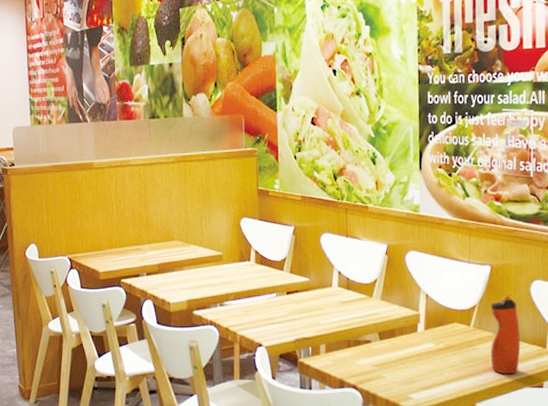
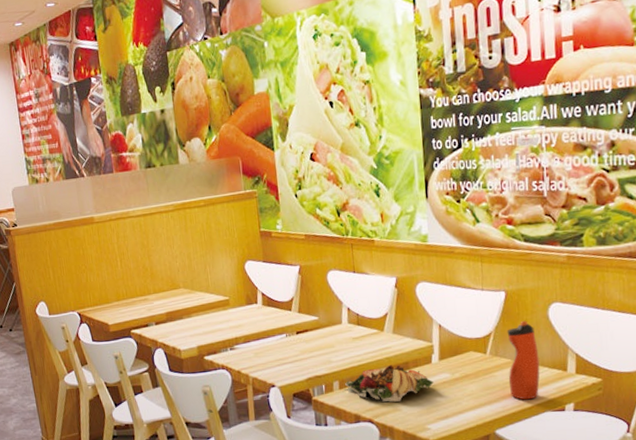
salad: none [332,331,419,369] -> present [345,364,435,402]

